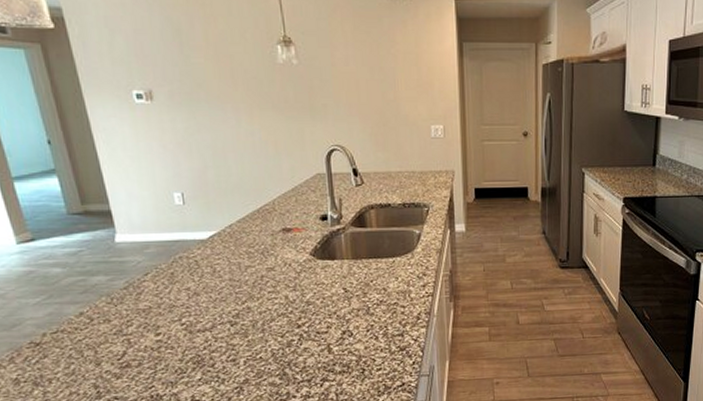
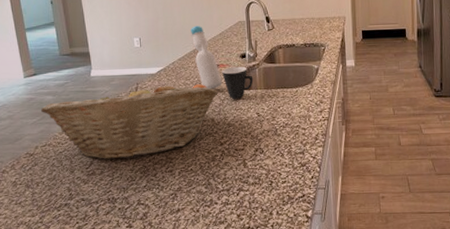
fruit basket: none [46,250,293,349] -> present [41,82,218,160]
bottle: none [252,178,298,260] -> present [191,25,223,90]
mug: none [297,230,338,271] -> present [222,66,253,99]

